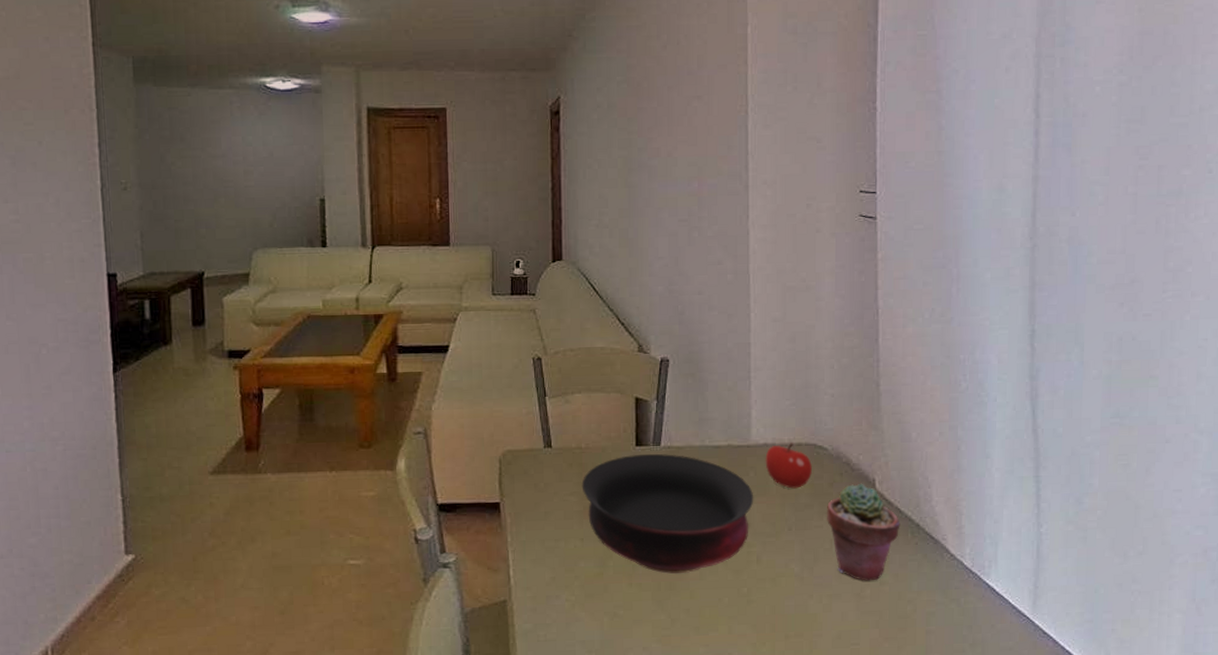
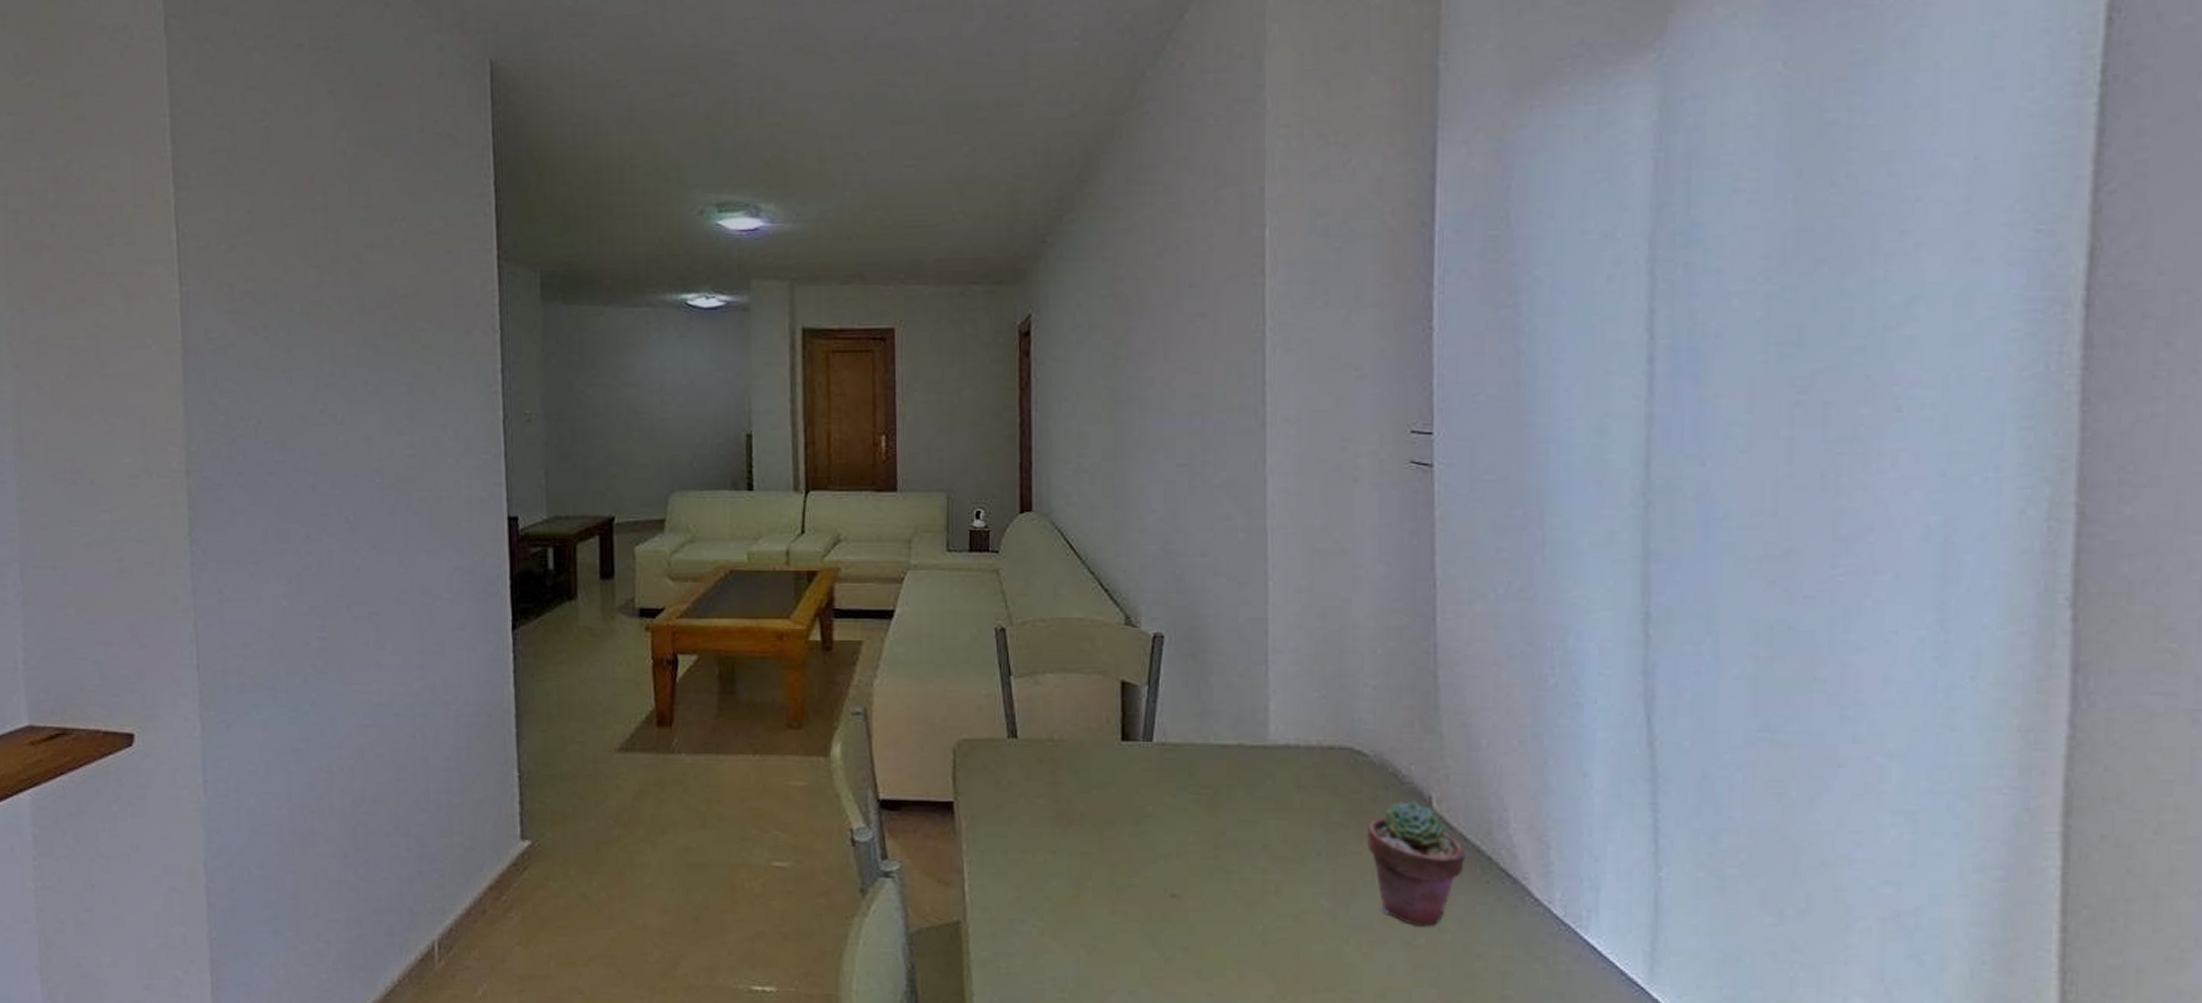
bowl: present [581,453,754,574] -> none [1053,750,1272,902]
apple: present [765,443,813,489] -> none [1286,745,1349,803]

